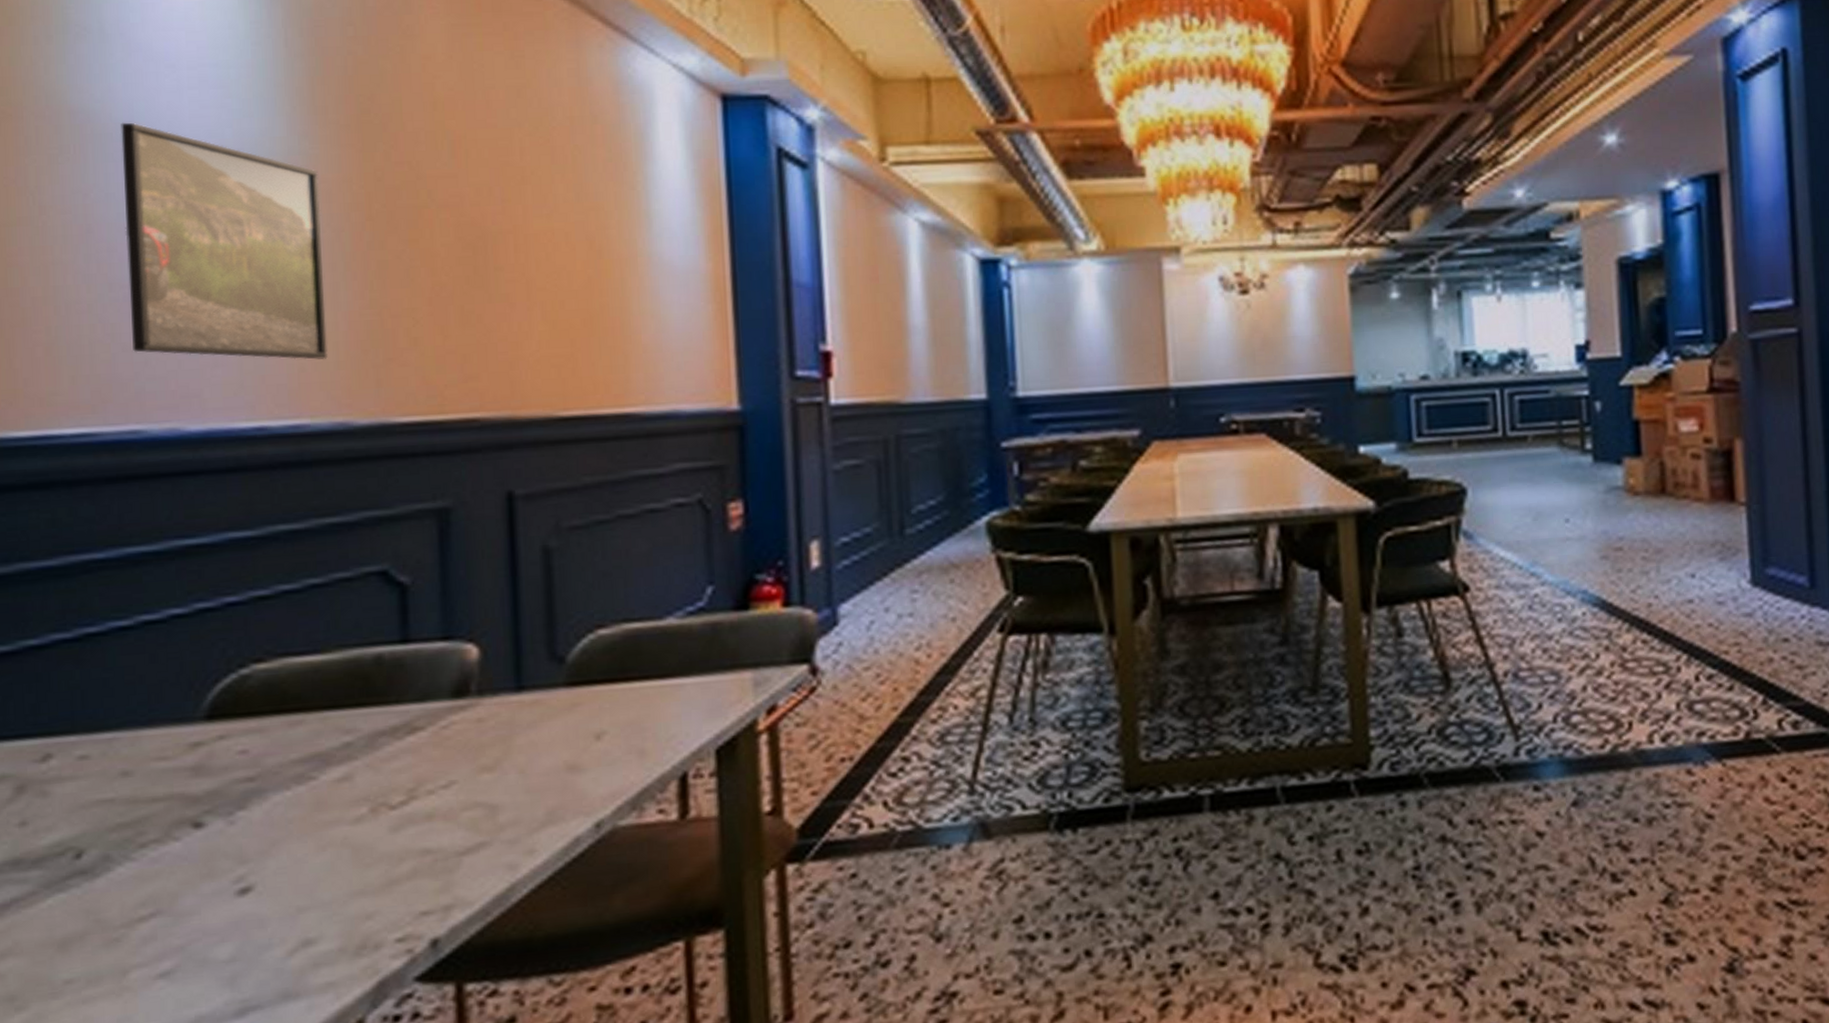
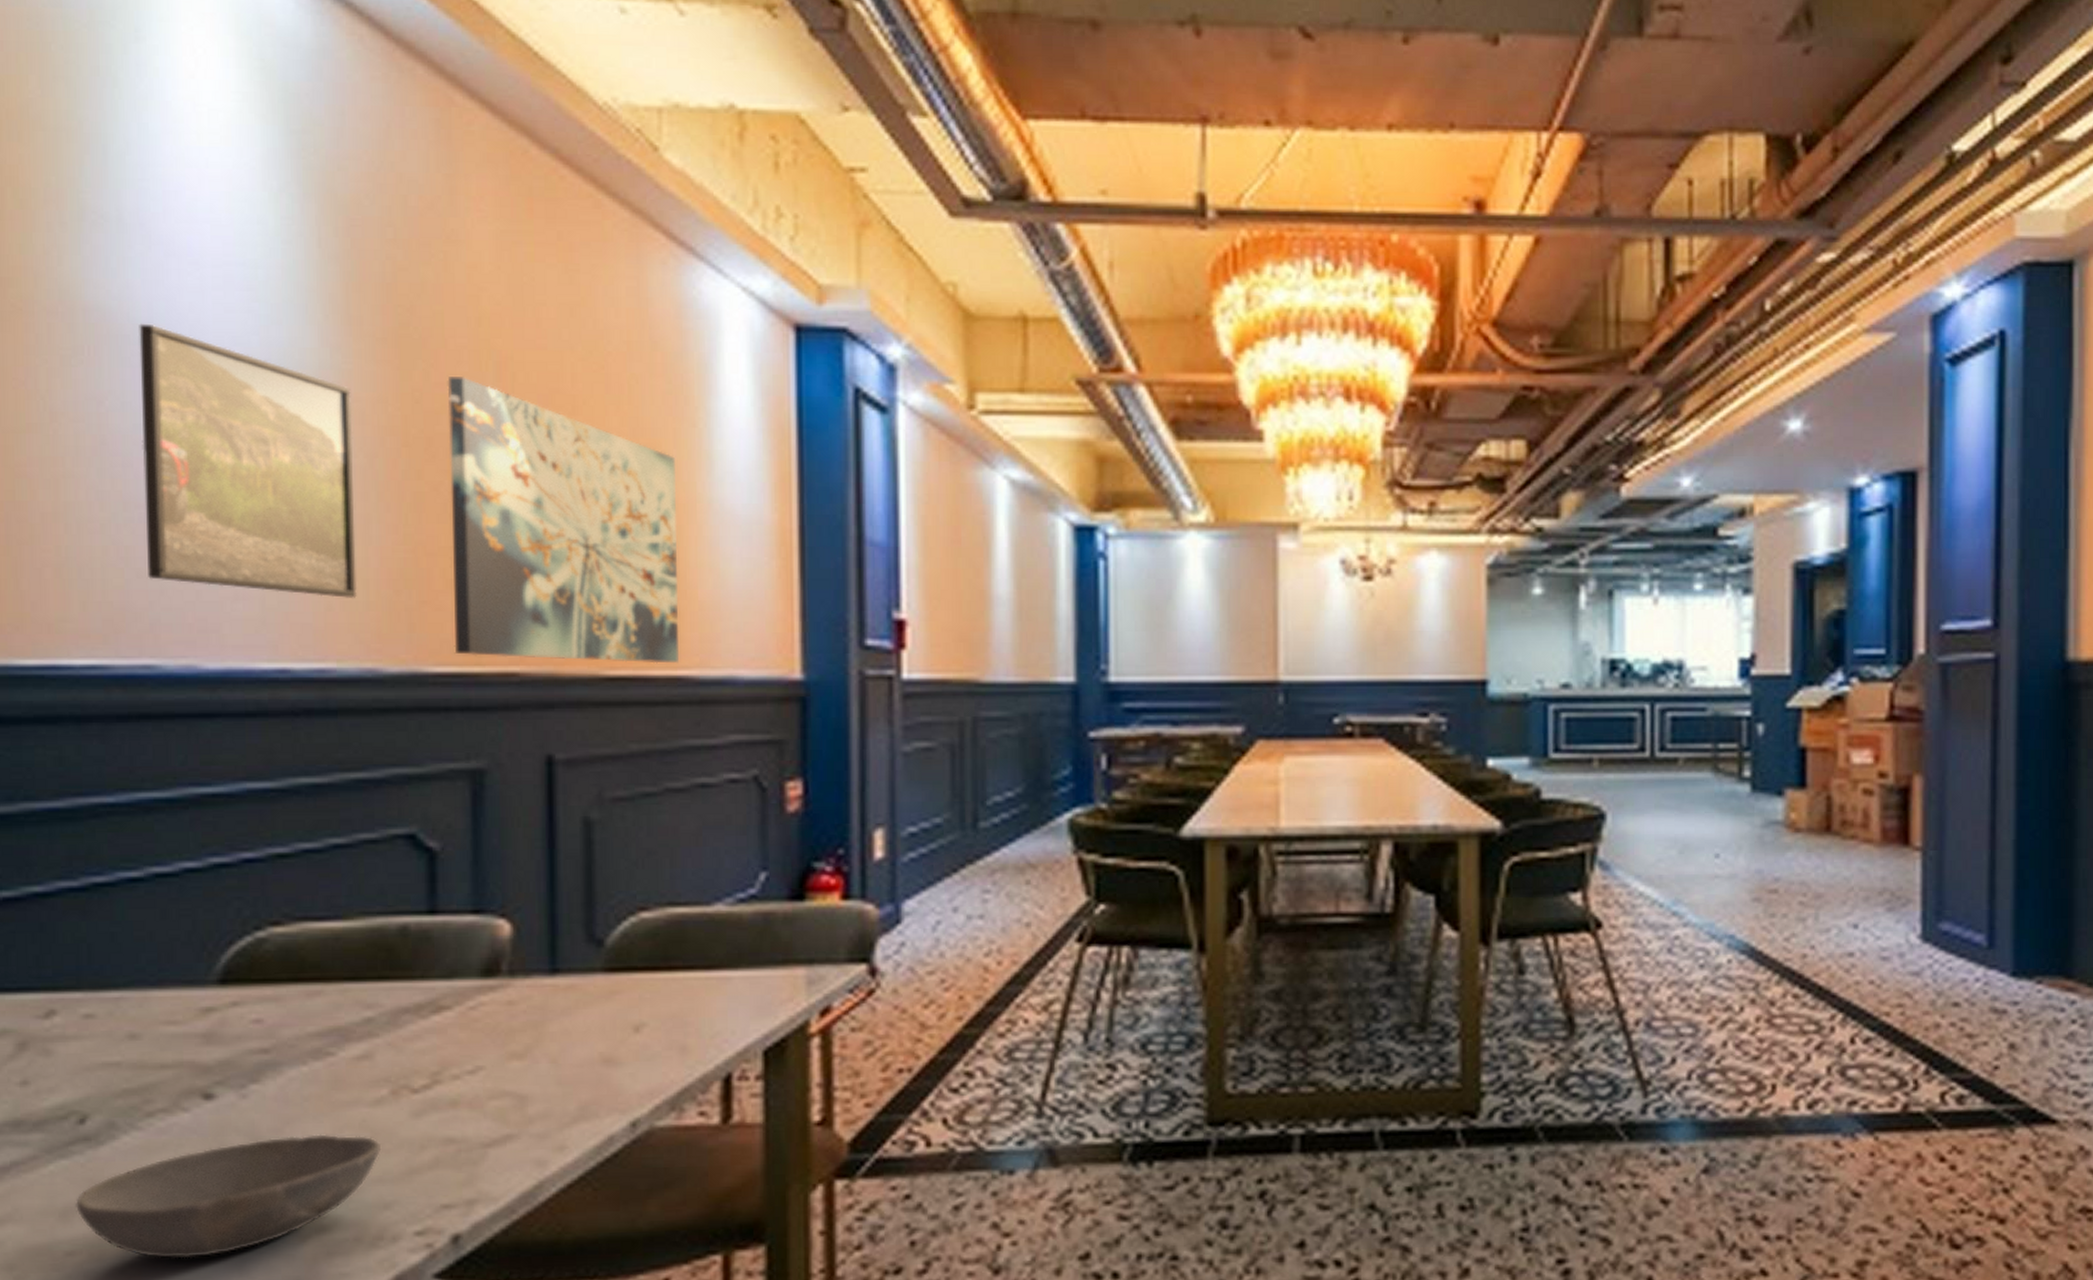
bowl: none [72,852,363,981] -> present [74,1134,382,1259]
wall art: none [406,155,626,406] -> present [447,377,678,664]

